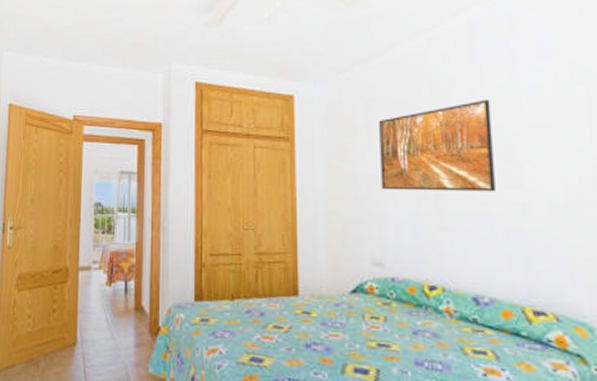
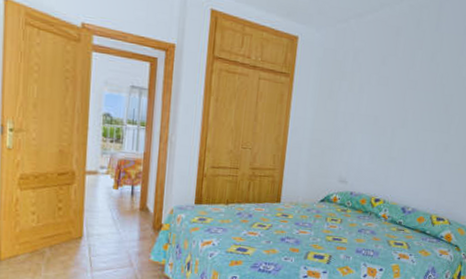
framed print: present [379,99,496,192] -> none [355,63,443,134]

